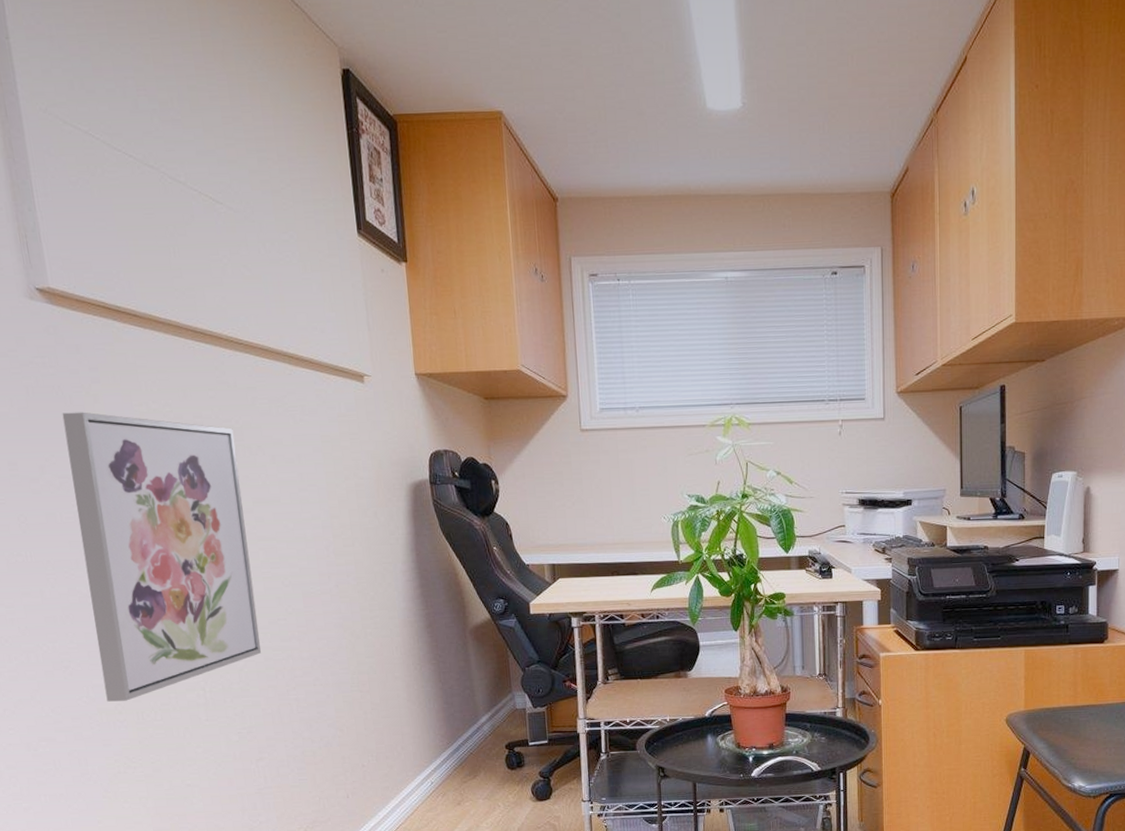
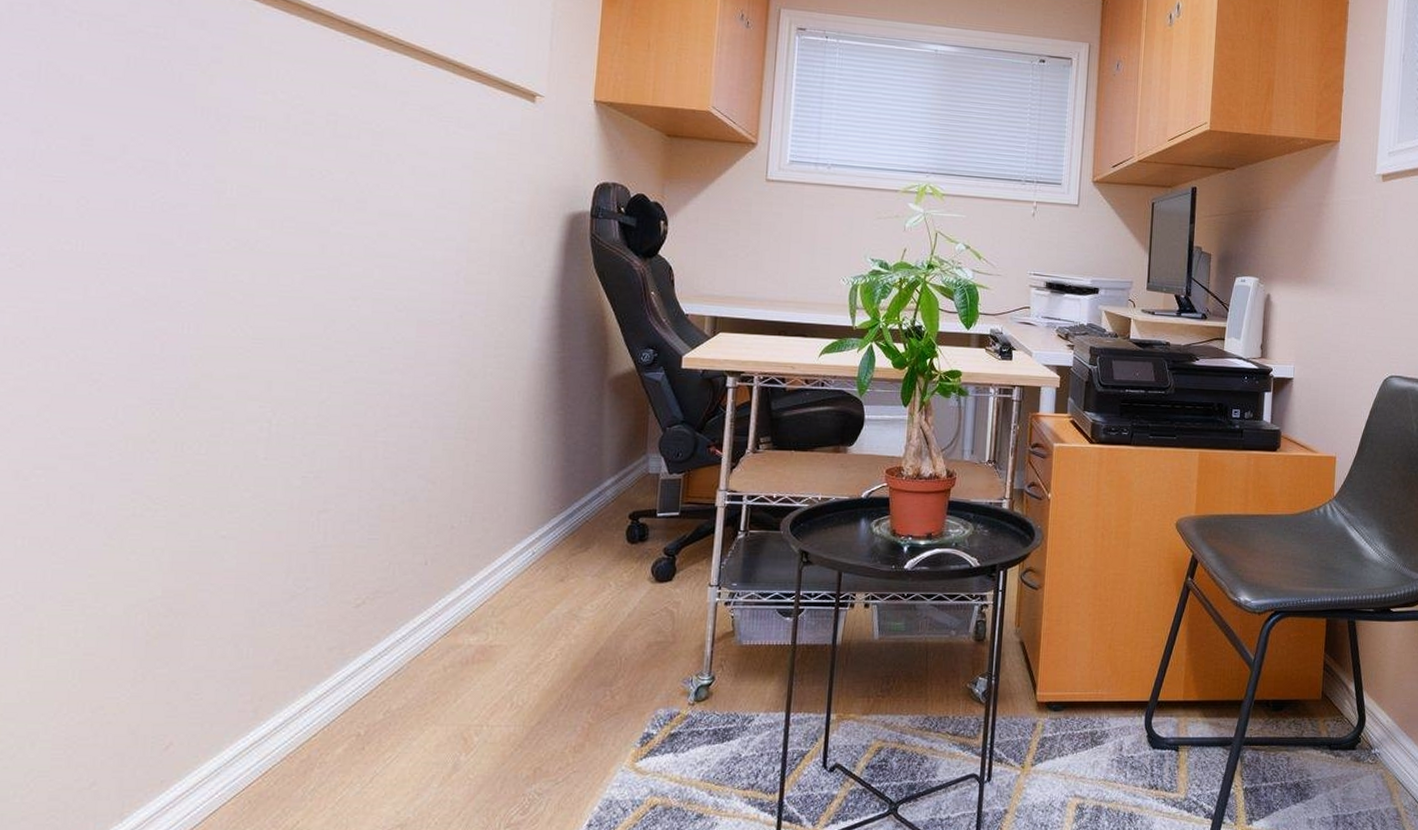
wall art: present [62,412,261,702] -> none [139,90,372,428]

